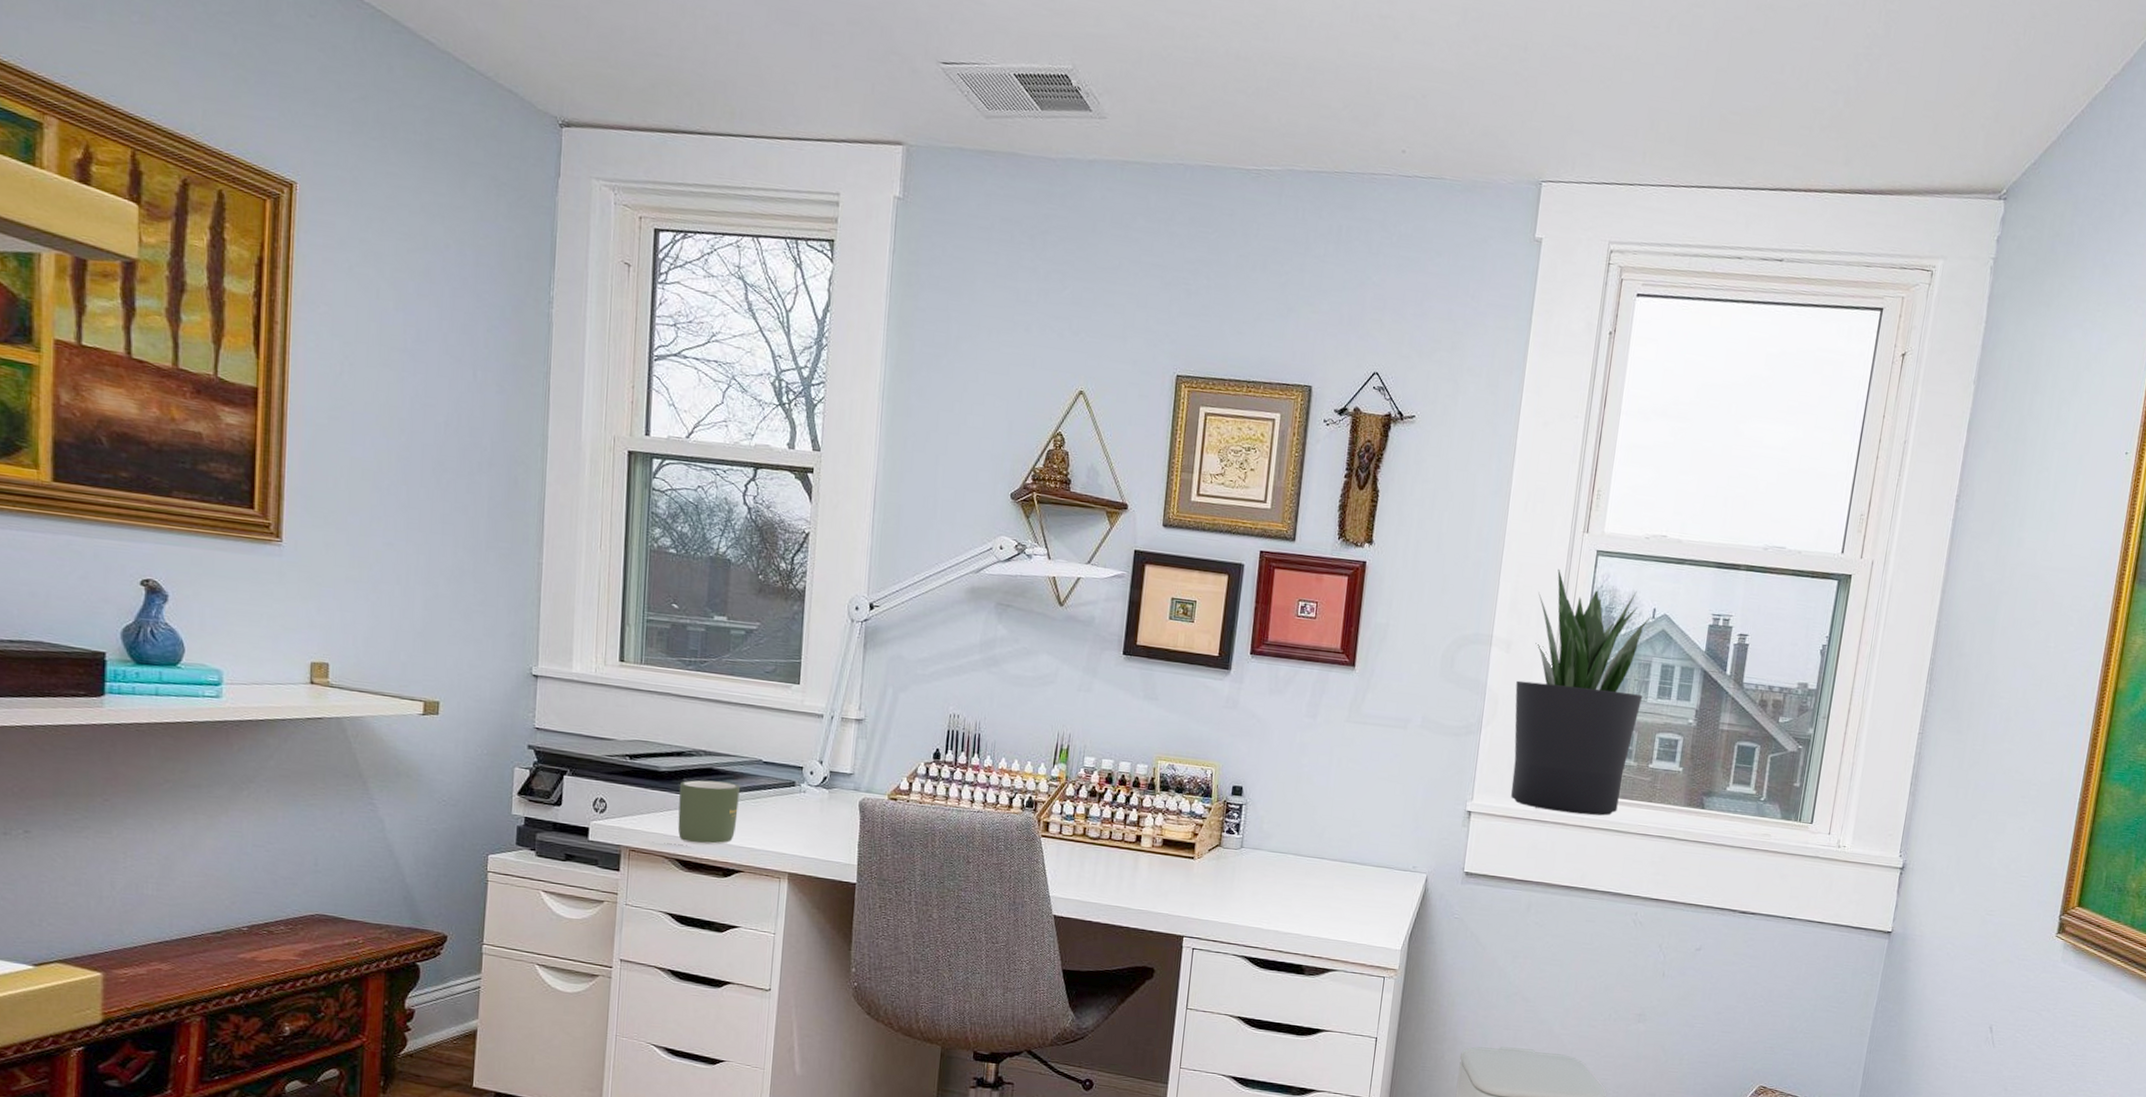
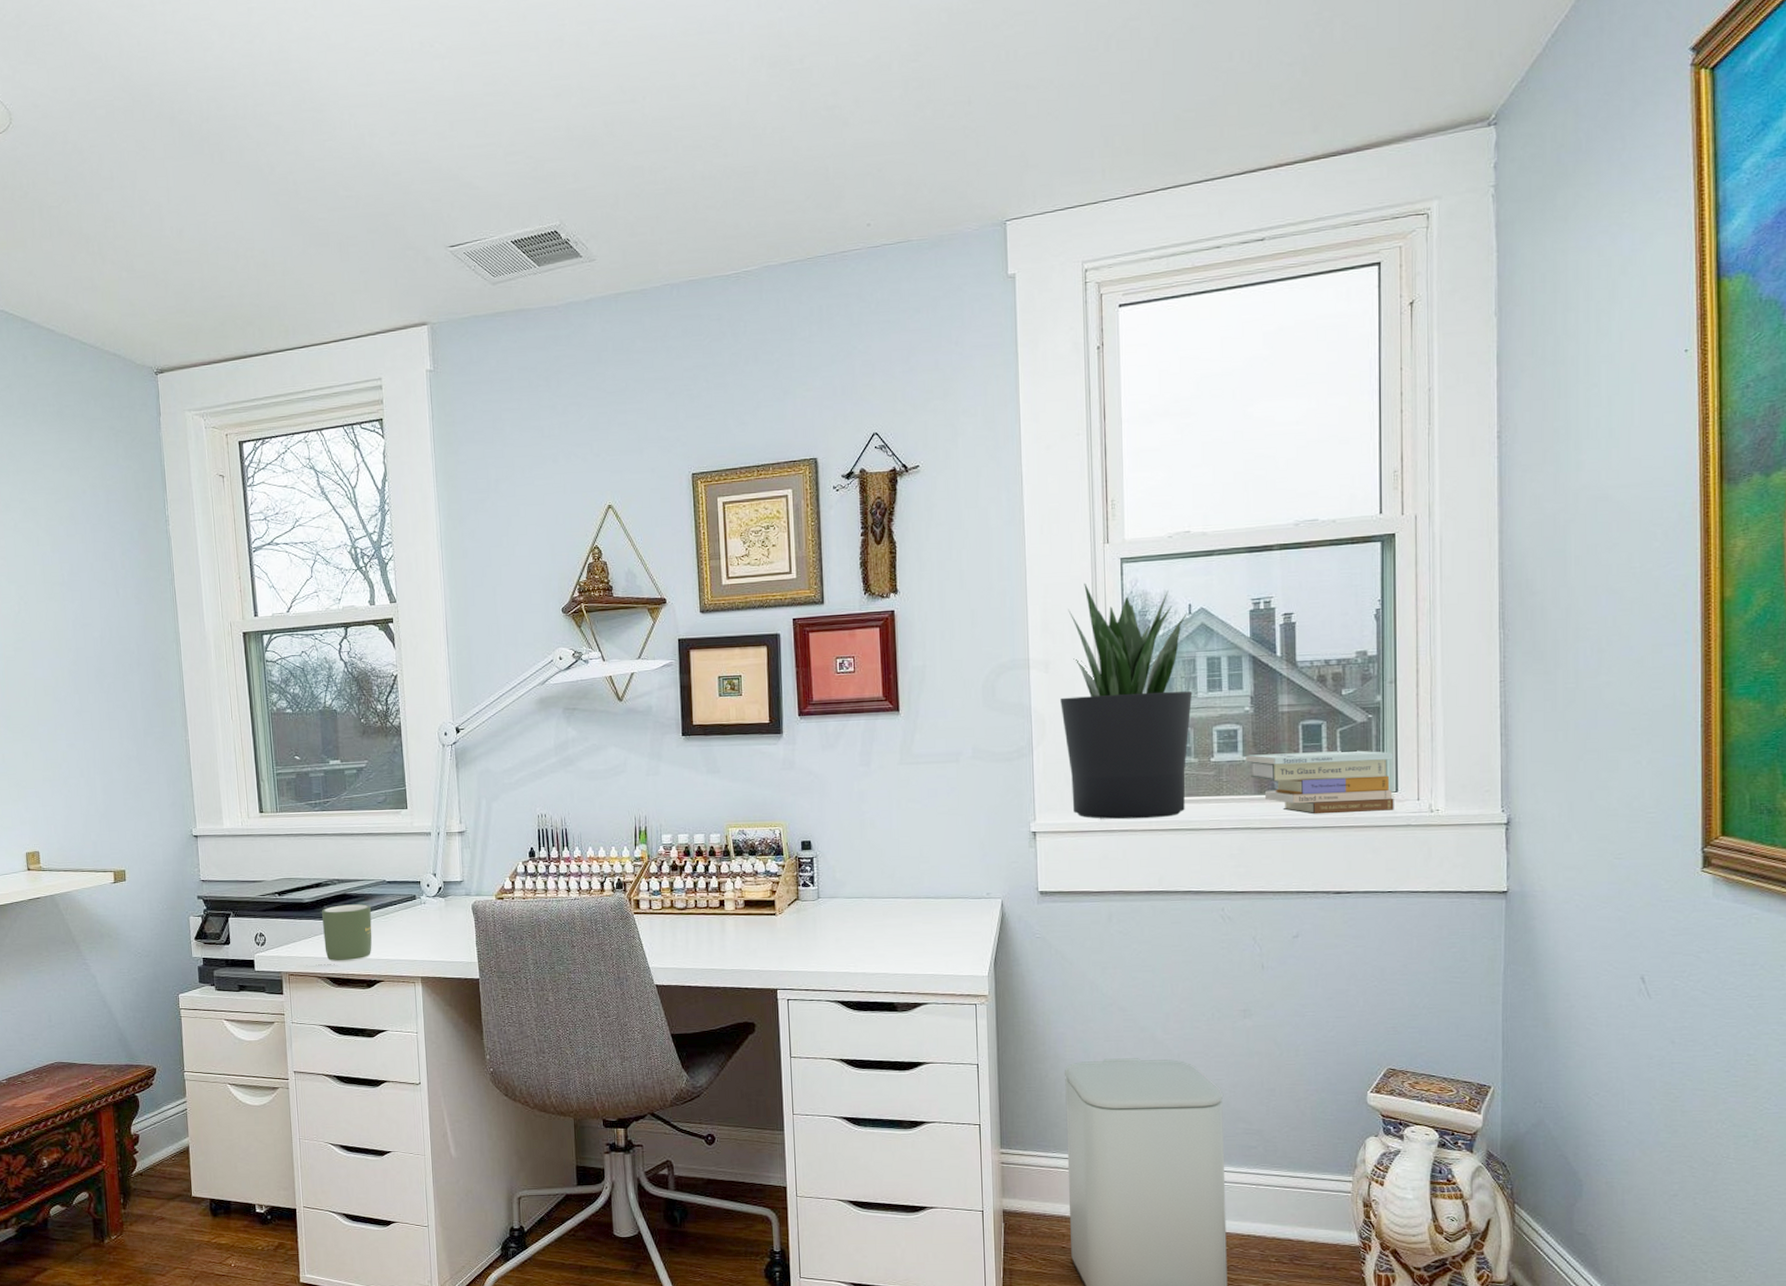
books: none [1681,766,1815,841] -> present [1245,750,1394,815]

